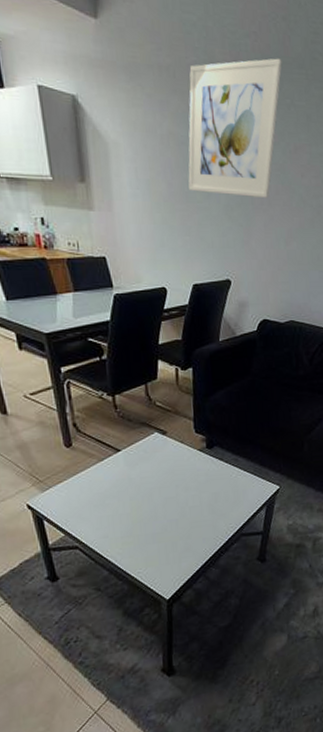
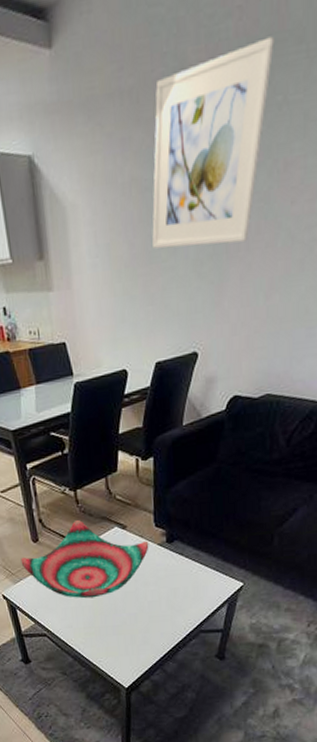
decorative bowl: none [50,425,190,506] -> present [20,520,149,599]

